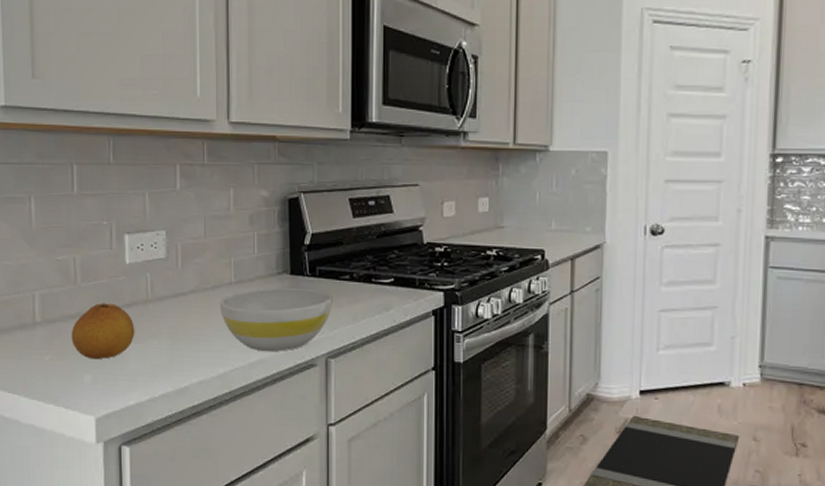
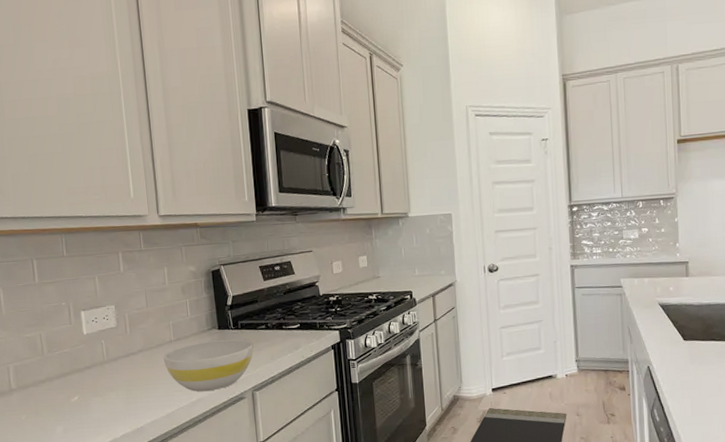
fruit: present [71,302,135,360] -> none [42,367,96,414]

